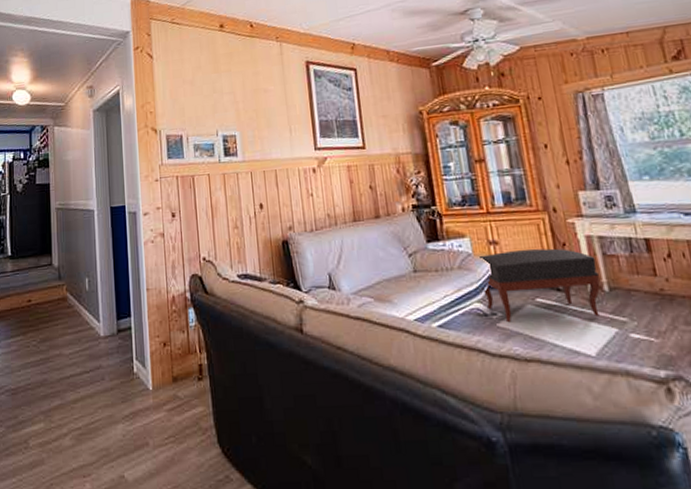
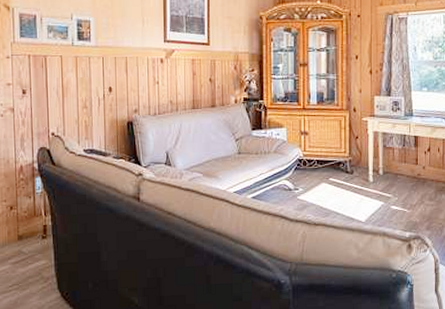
ottoman: present [480,248,601,323] -> none [290,140,377,196]

